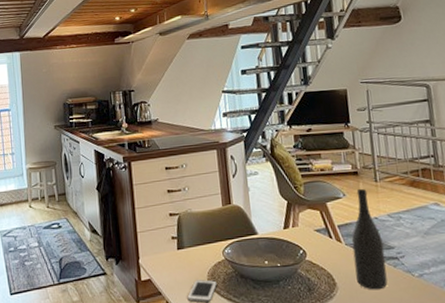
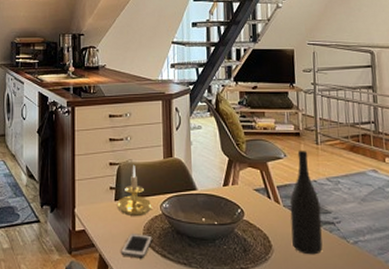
candle holder: none [179,215,215,263] -> present [116,166,152,216]

